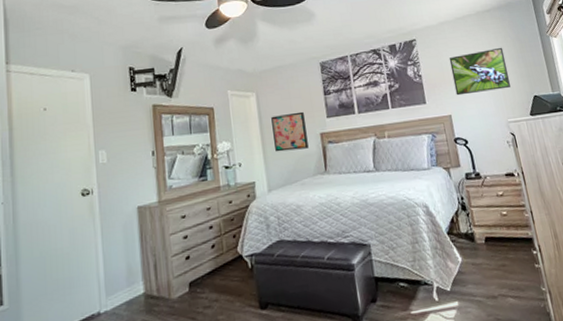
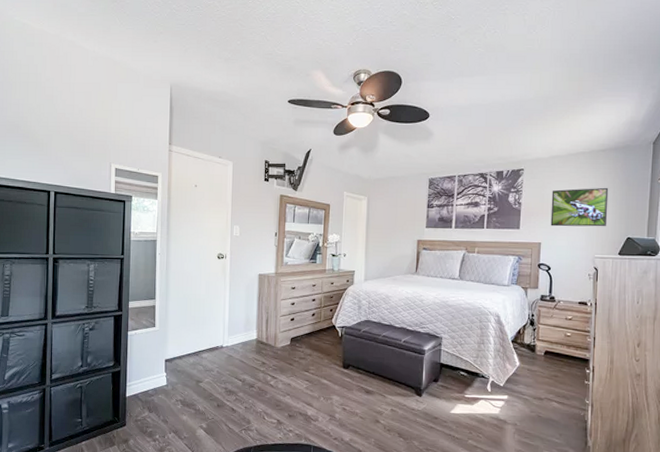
wall art: present [271,111,309,152] -> none [376,219,406,251]

